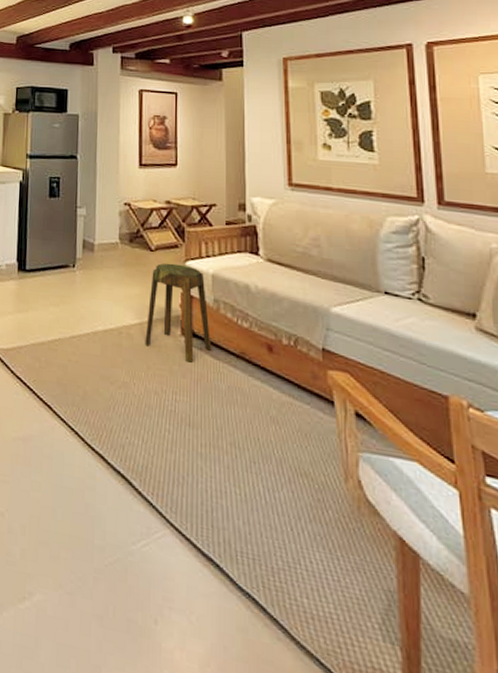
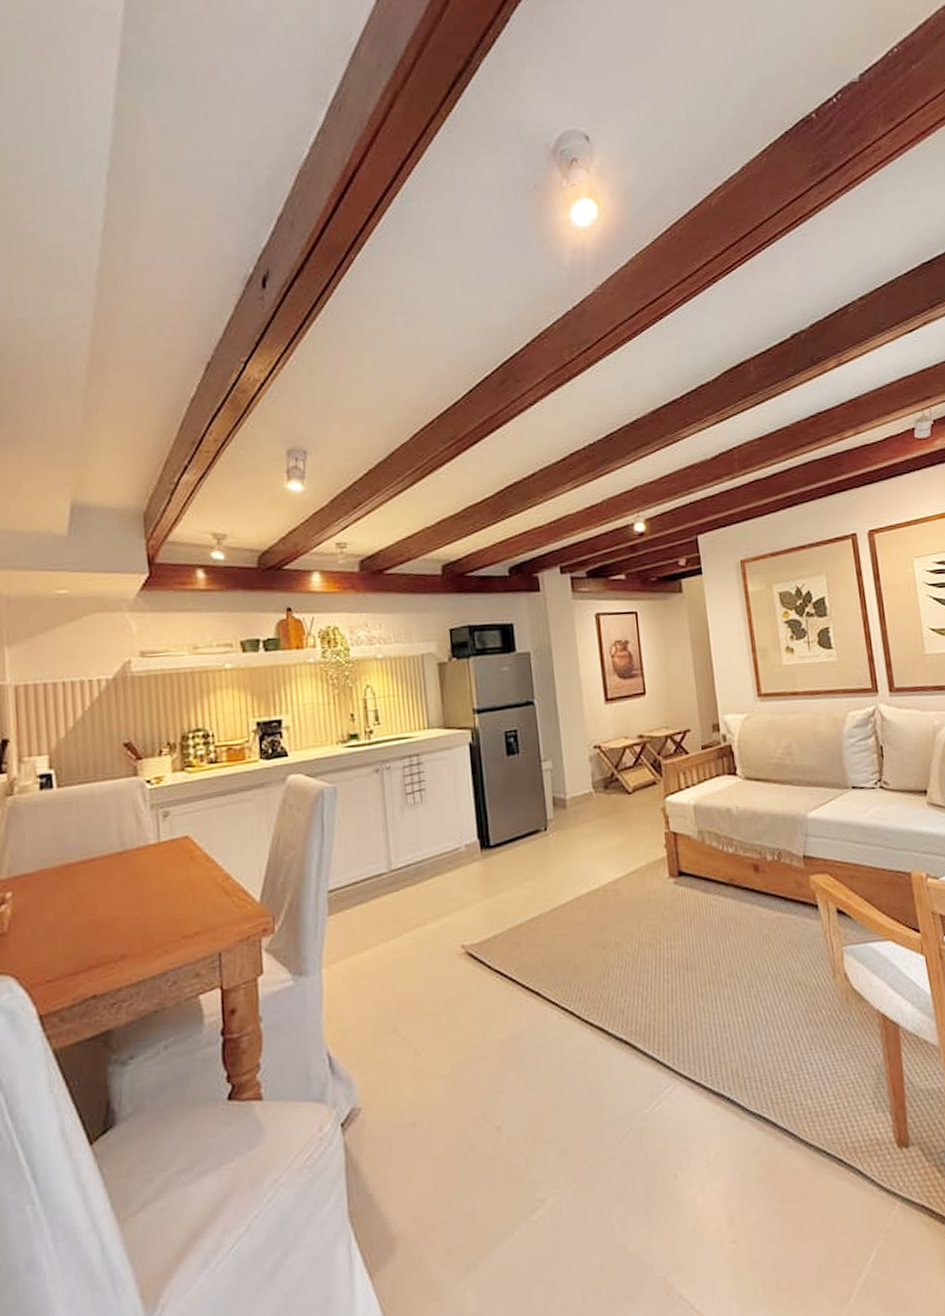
stool: present [145,263,212,363] -> none [632,801,701,904]

